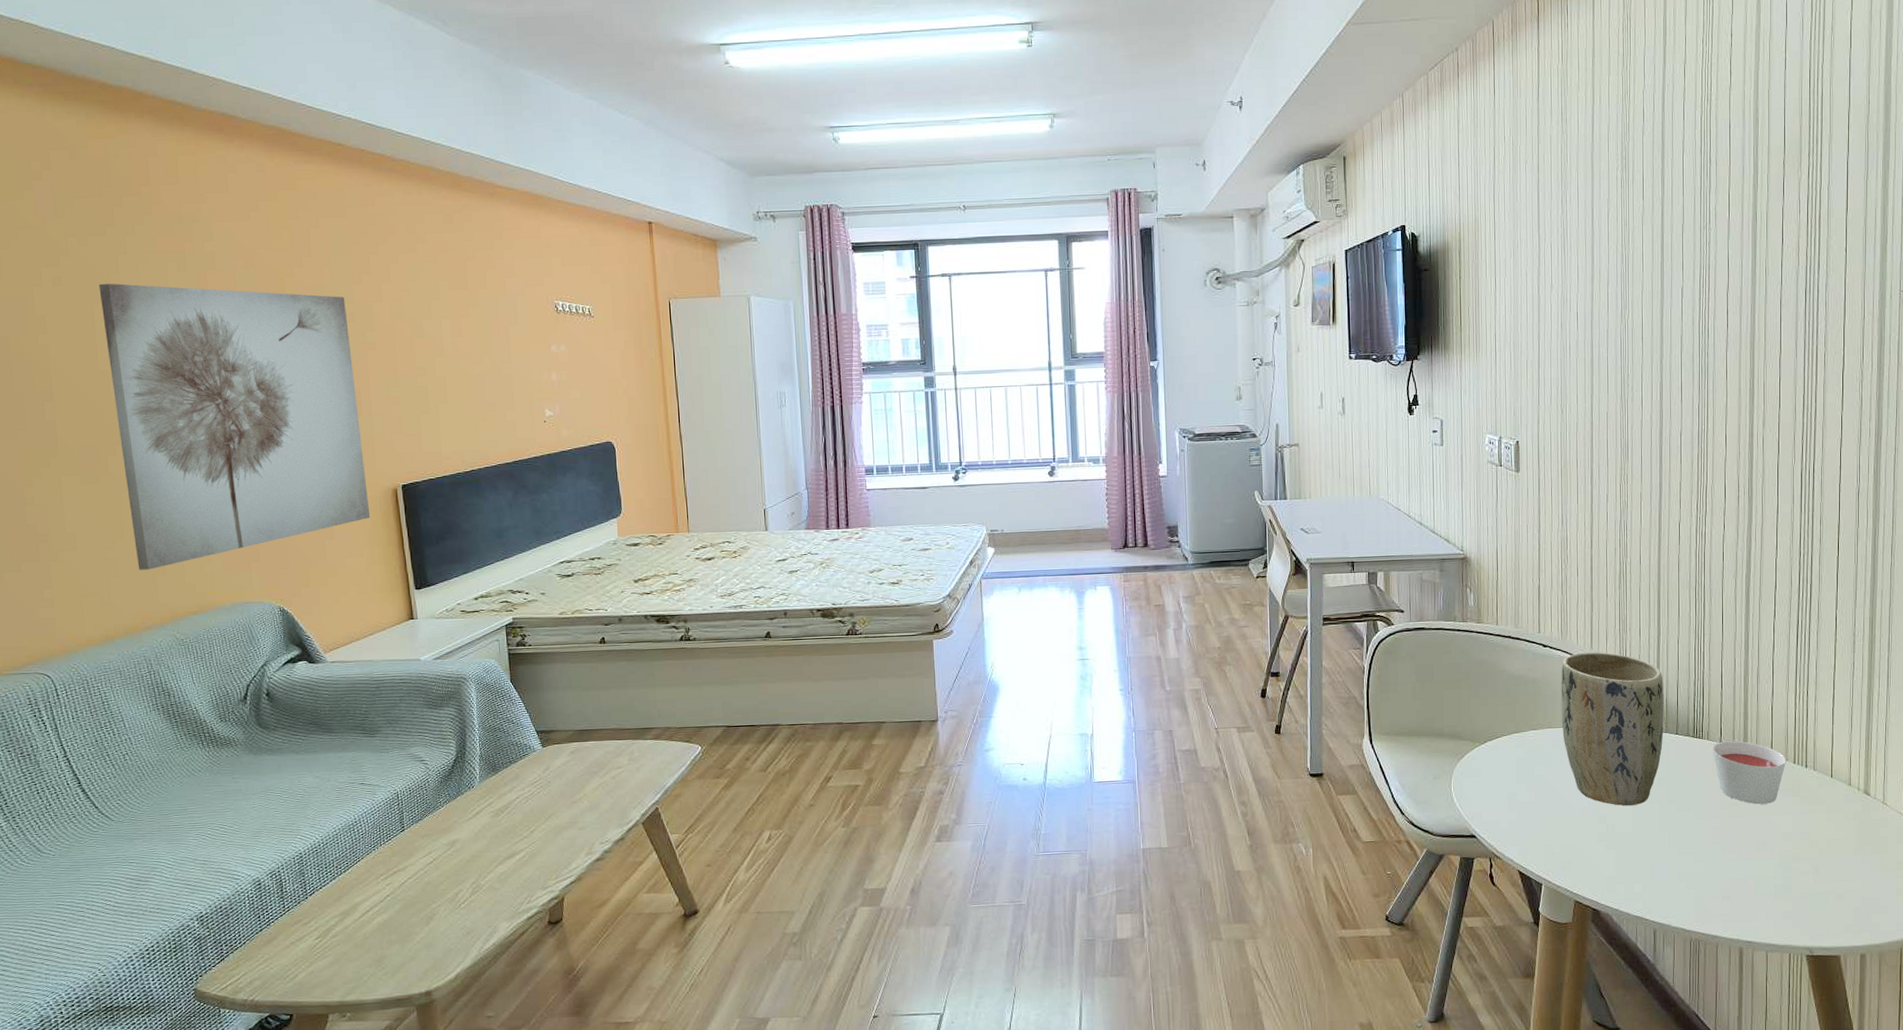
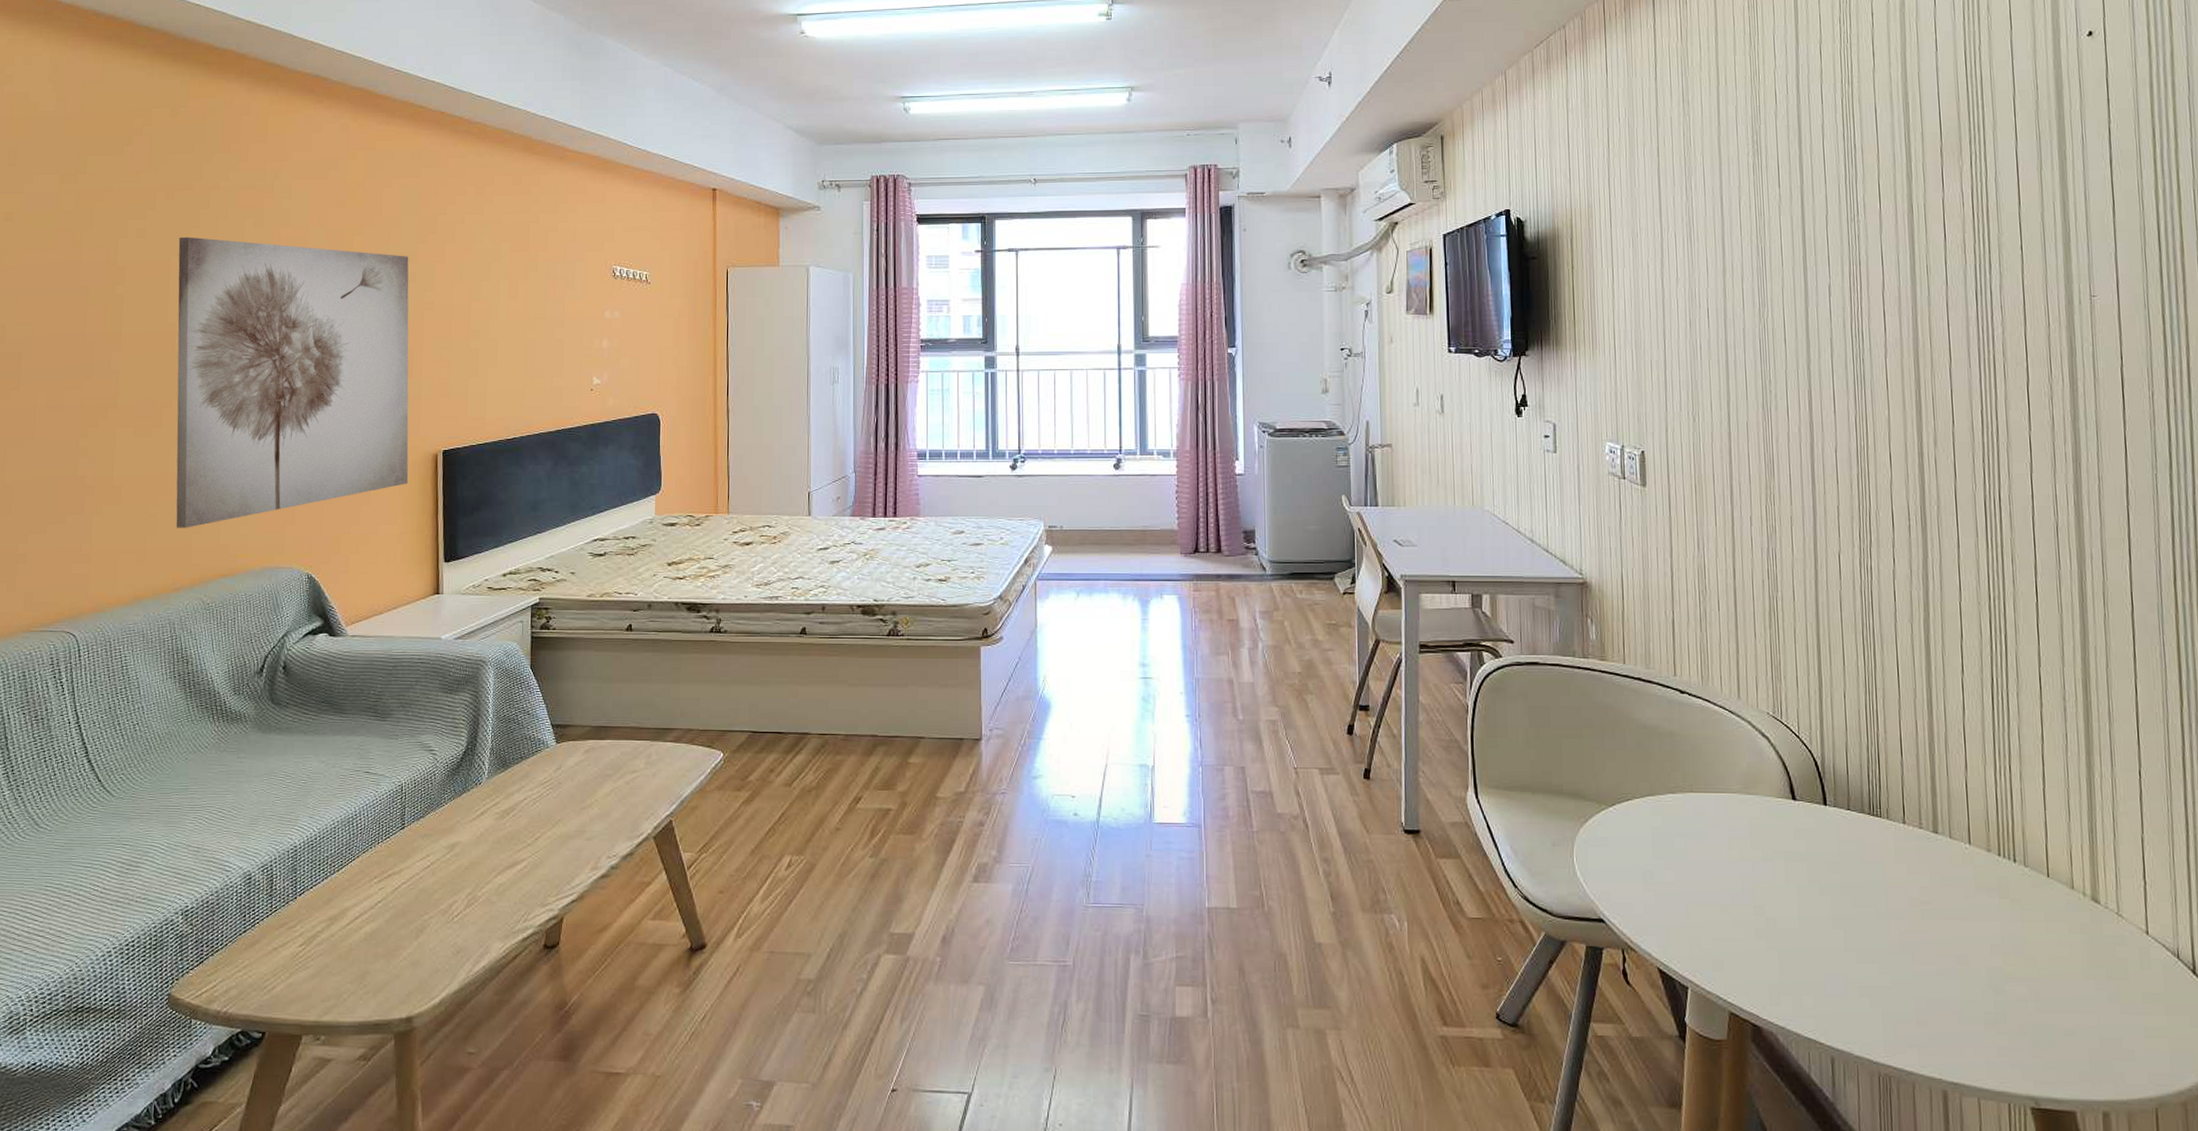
plant pot: present [1561,652,1664,806] -> none [1702,702,1832,895]
candle: present [1713,741,1786,804] -> none [1894,822,1989,905]

